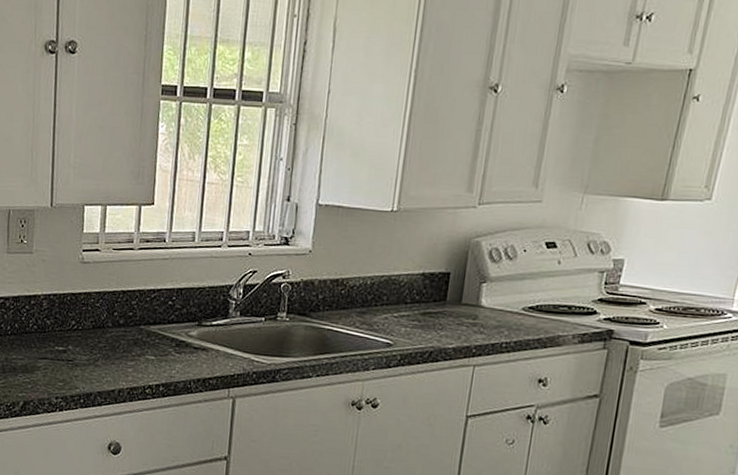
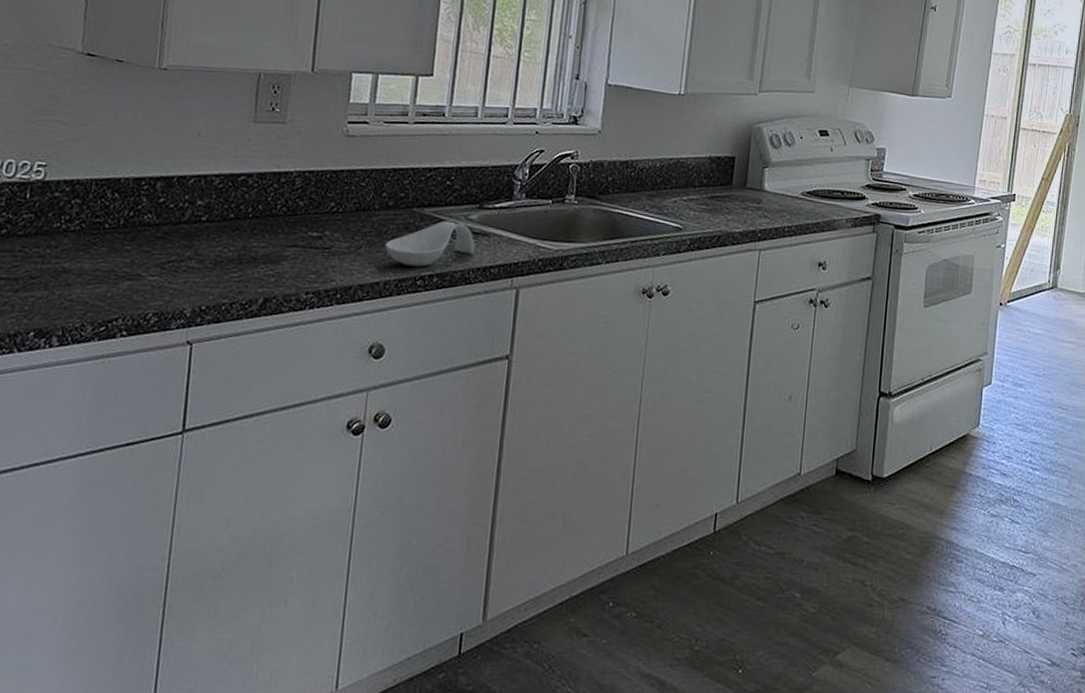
spoon rest: none [117,337,195,377] -> present [384,220,475,267]

